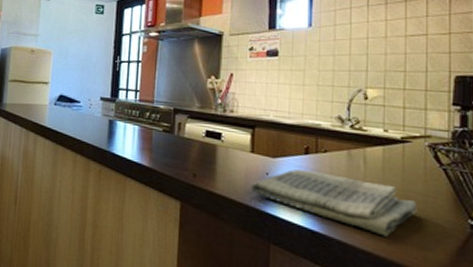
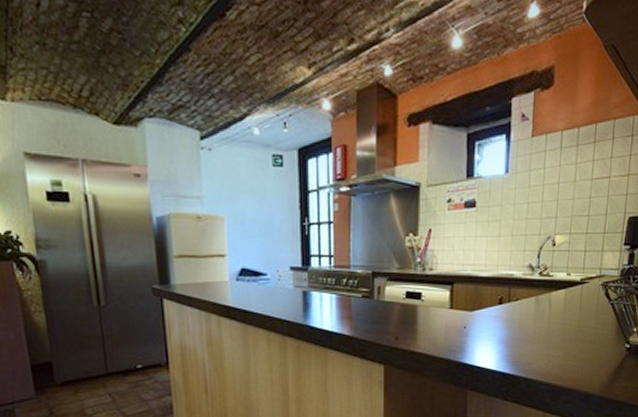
dish towel: present [251,168,417,237] -> none [450,319,589,368]

